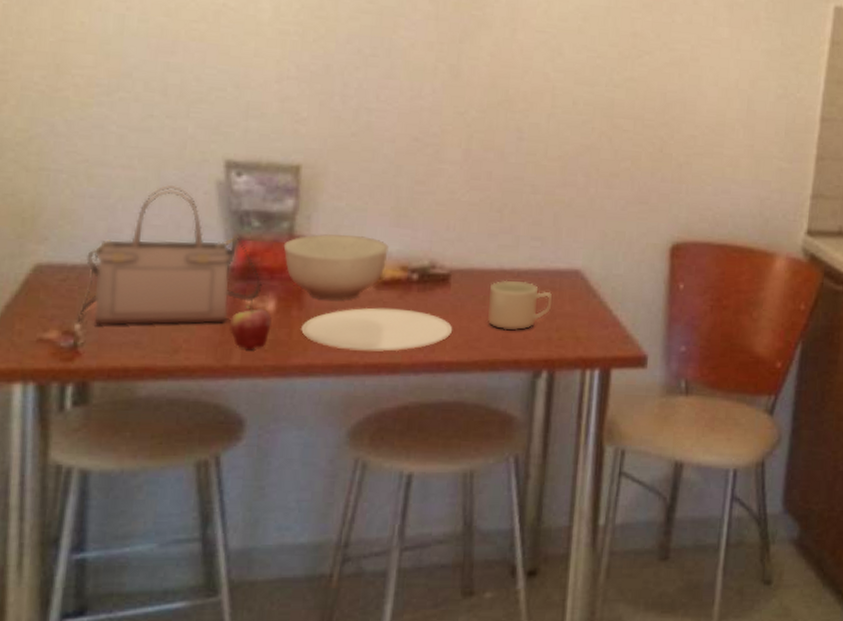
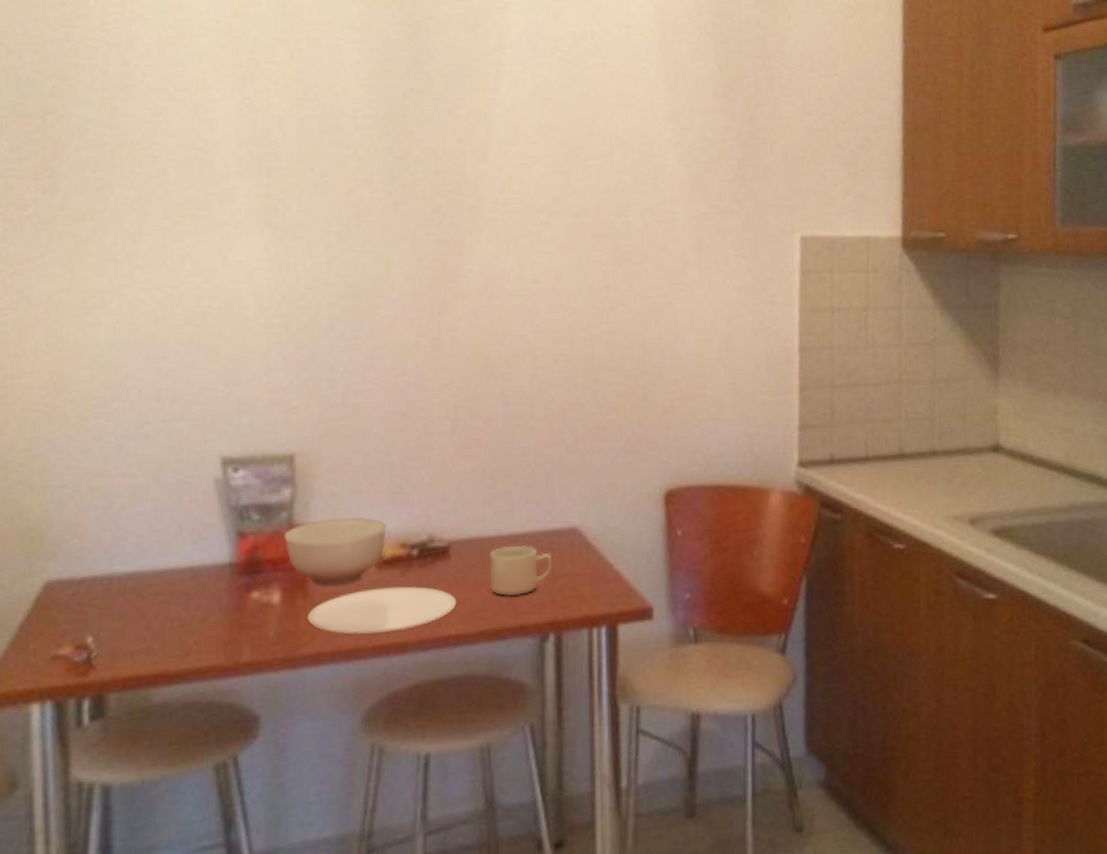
handbag: present [78,184,263,325] -> none [90,487,267,636]
fruit: present [228,292,272,350] -> none [236,586,278,645]

